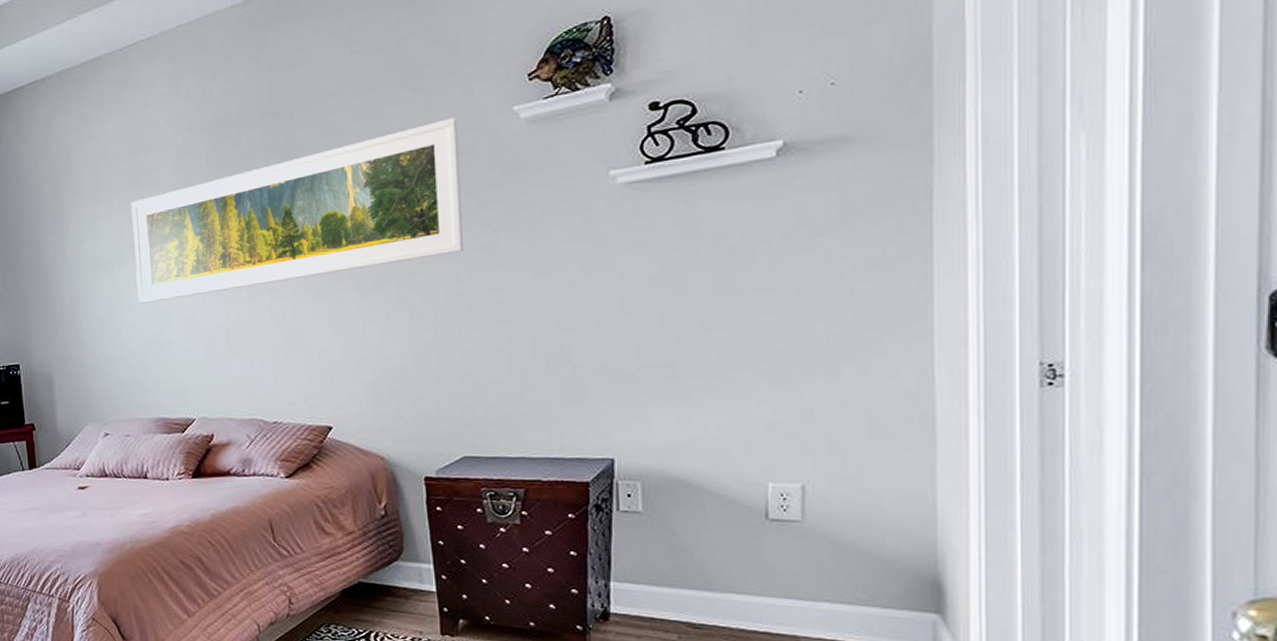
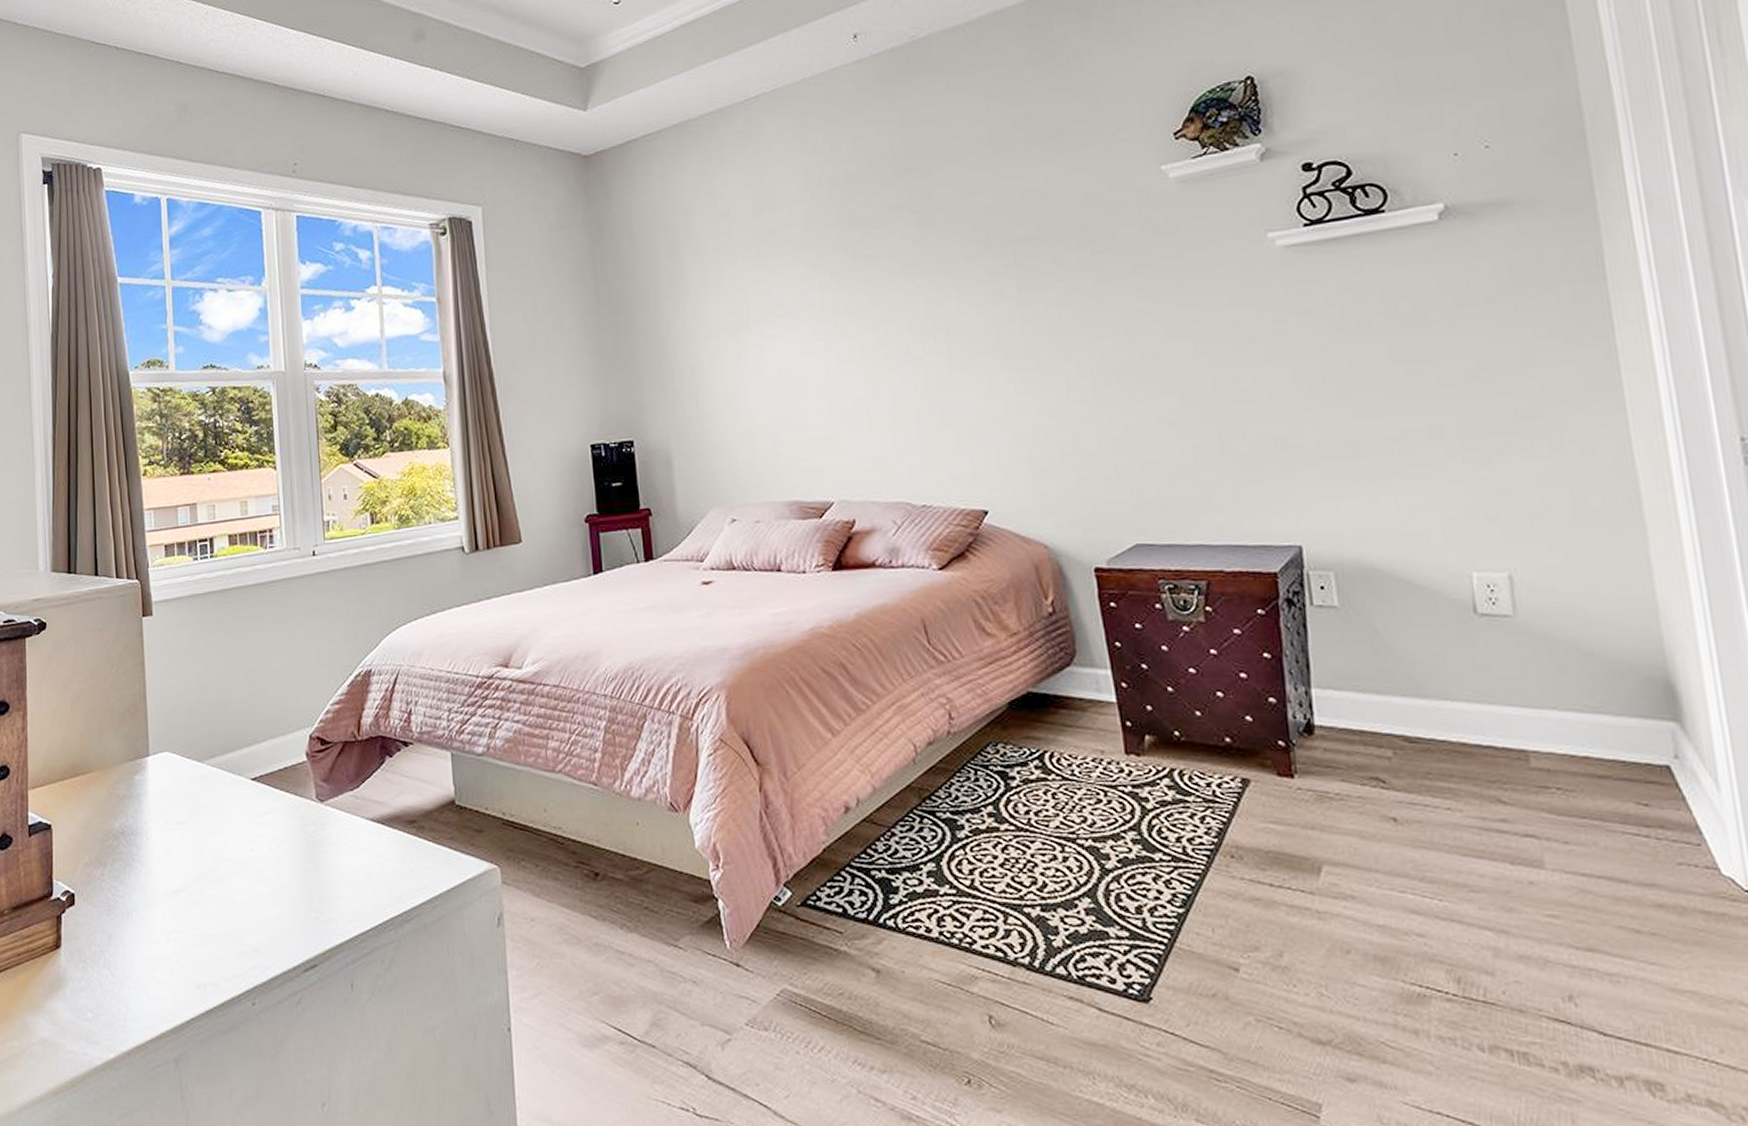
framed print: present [130,117,464,304] -> none [756,176,1121,373]

